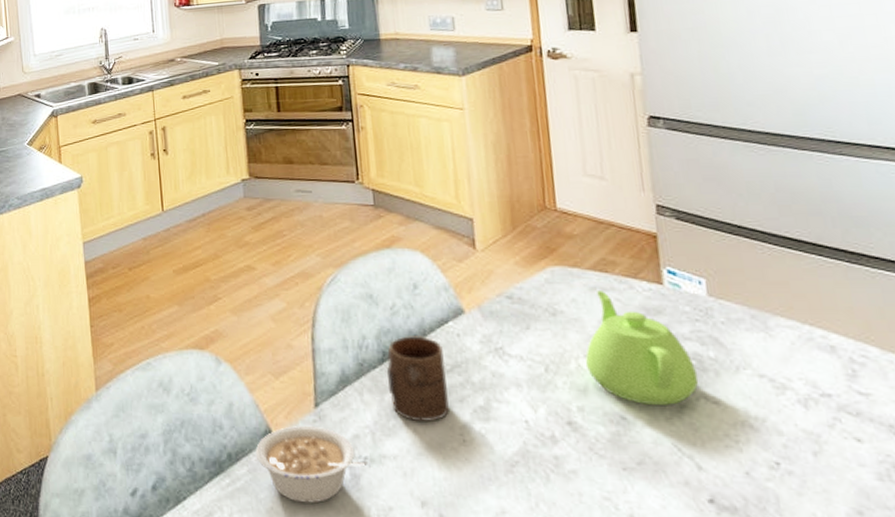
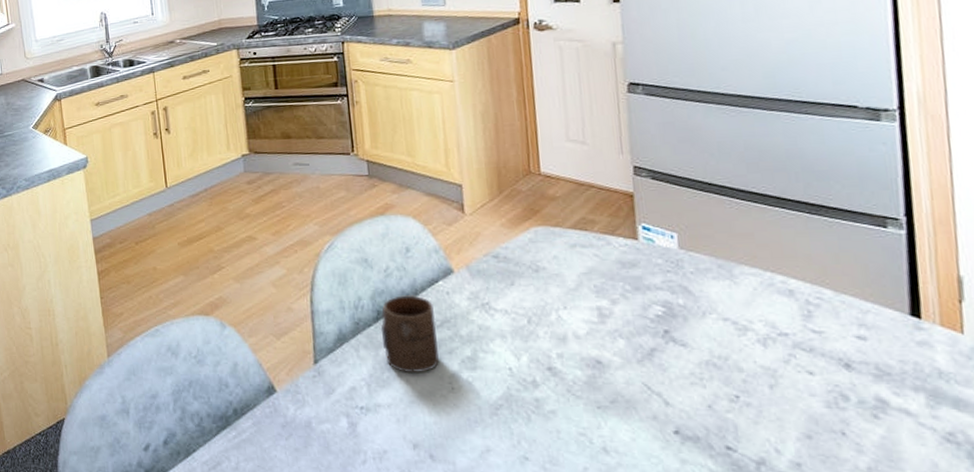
legume: present [255,425,369,503] -> none [259,380,365,450]
teapot: present [585,291,699,405] -> none [565,247,669,349]

